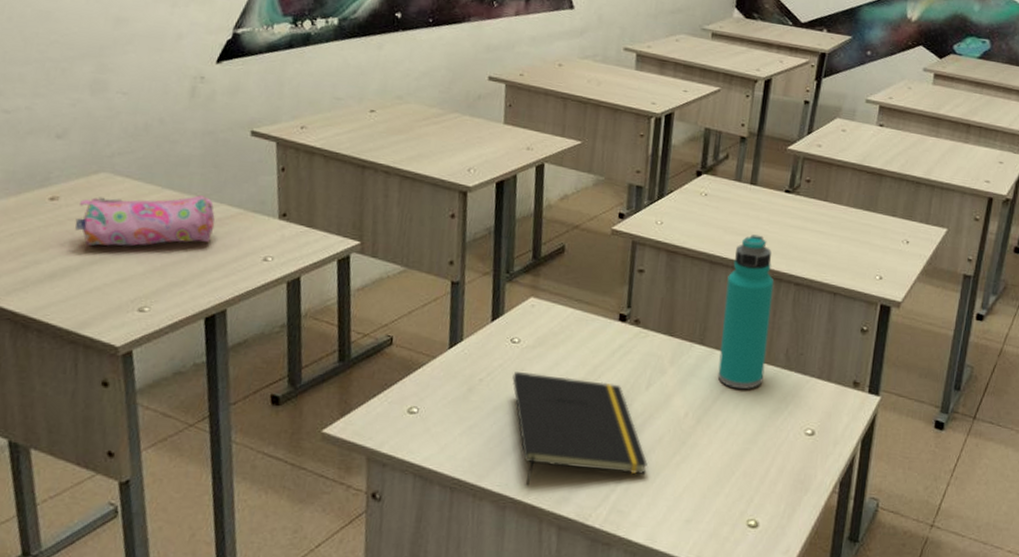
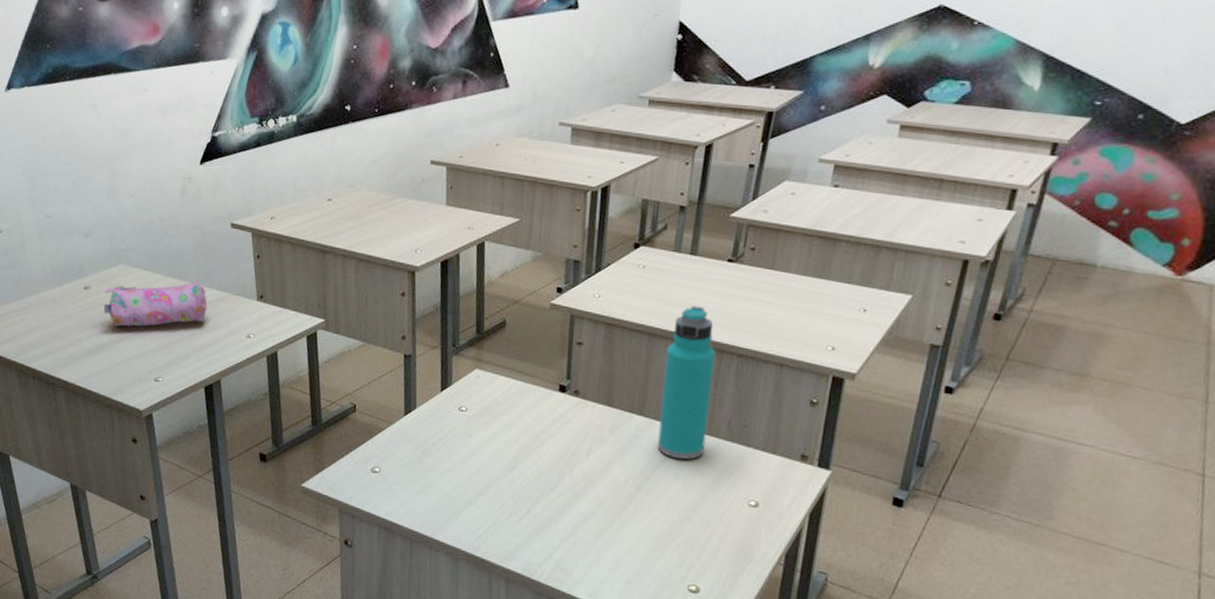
notepad: present [512,372,648,486] -> none [461,438,589,541]

